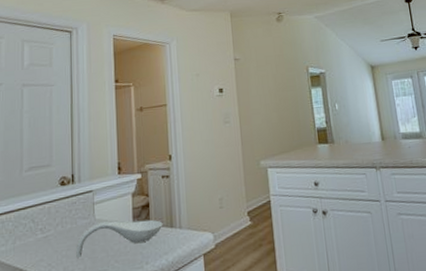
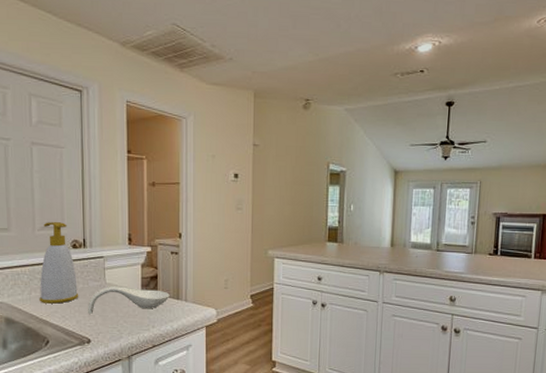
soap bottle: none [24,160,67,252] -> present [39,222,79,304]

